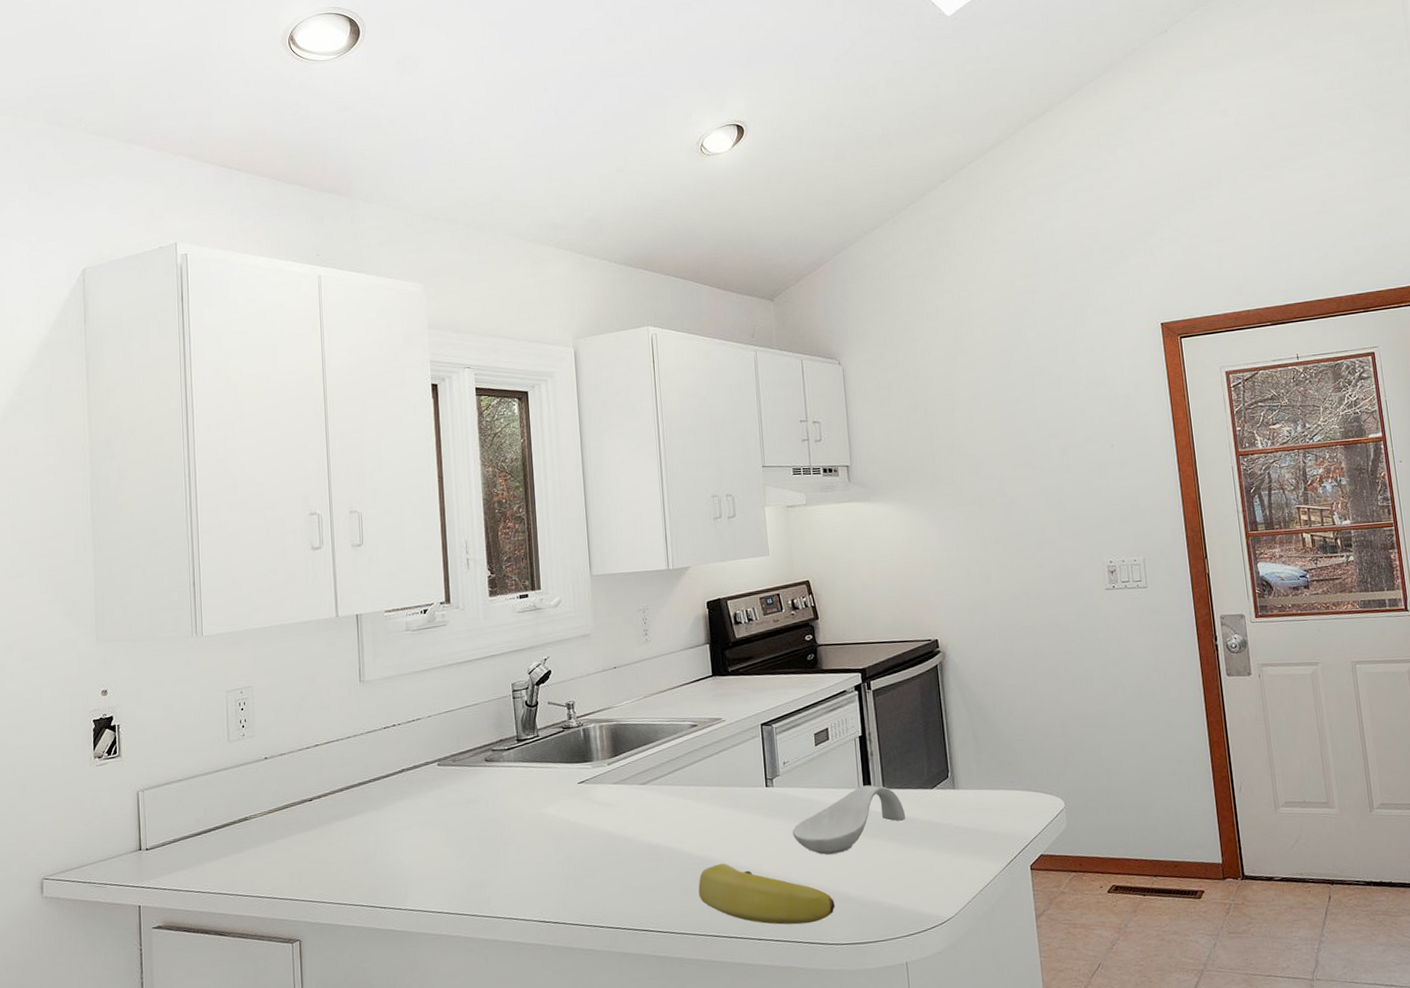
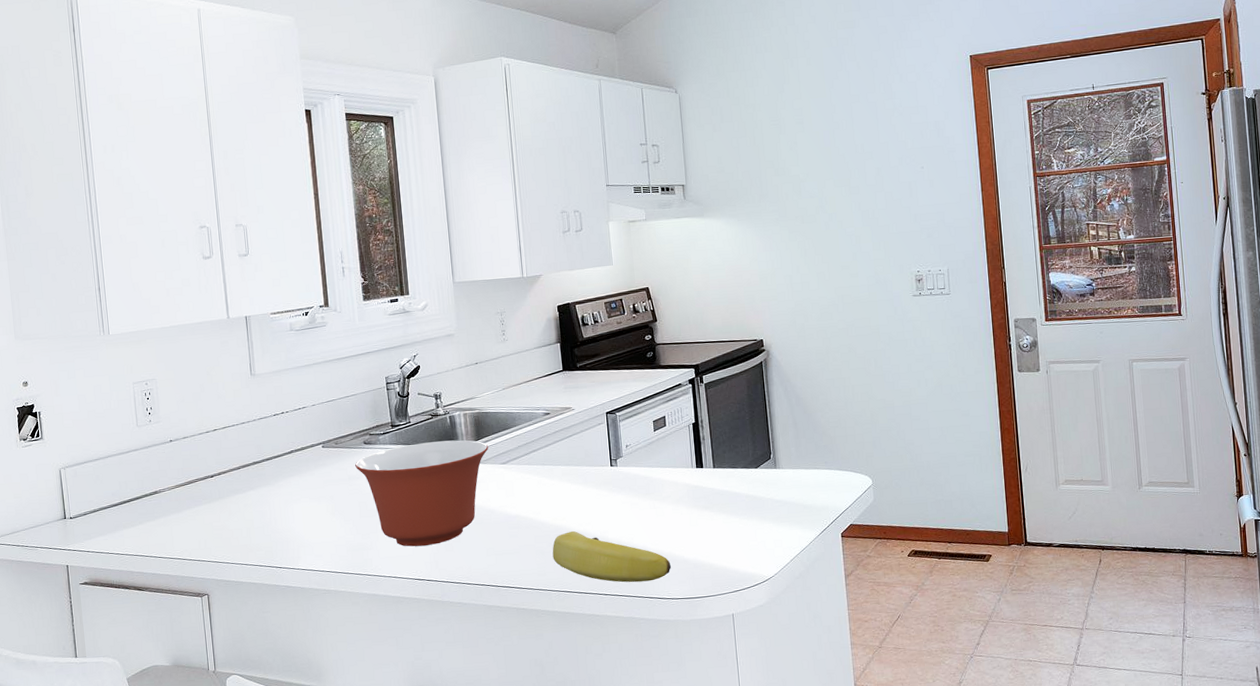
mixing bowl: none [474,756,627,883] -> present [355,440,488,547]
spoon rest: present [792,785,906,855] -> none [633,465,733,524]

